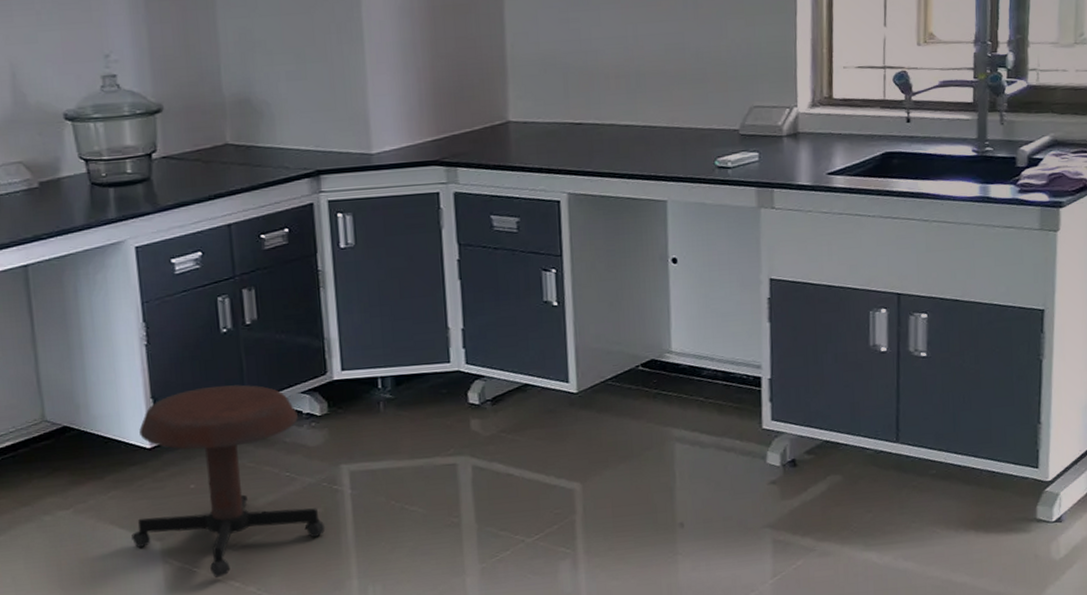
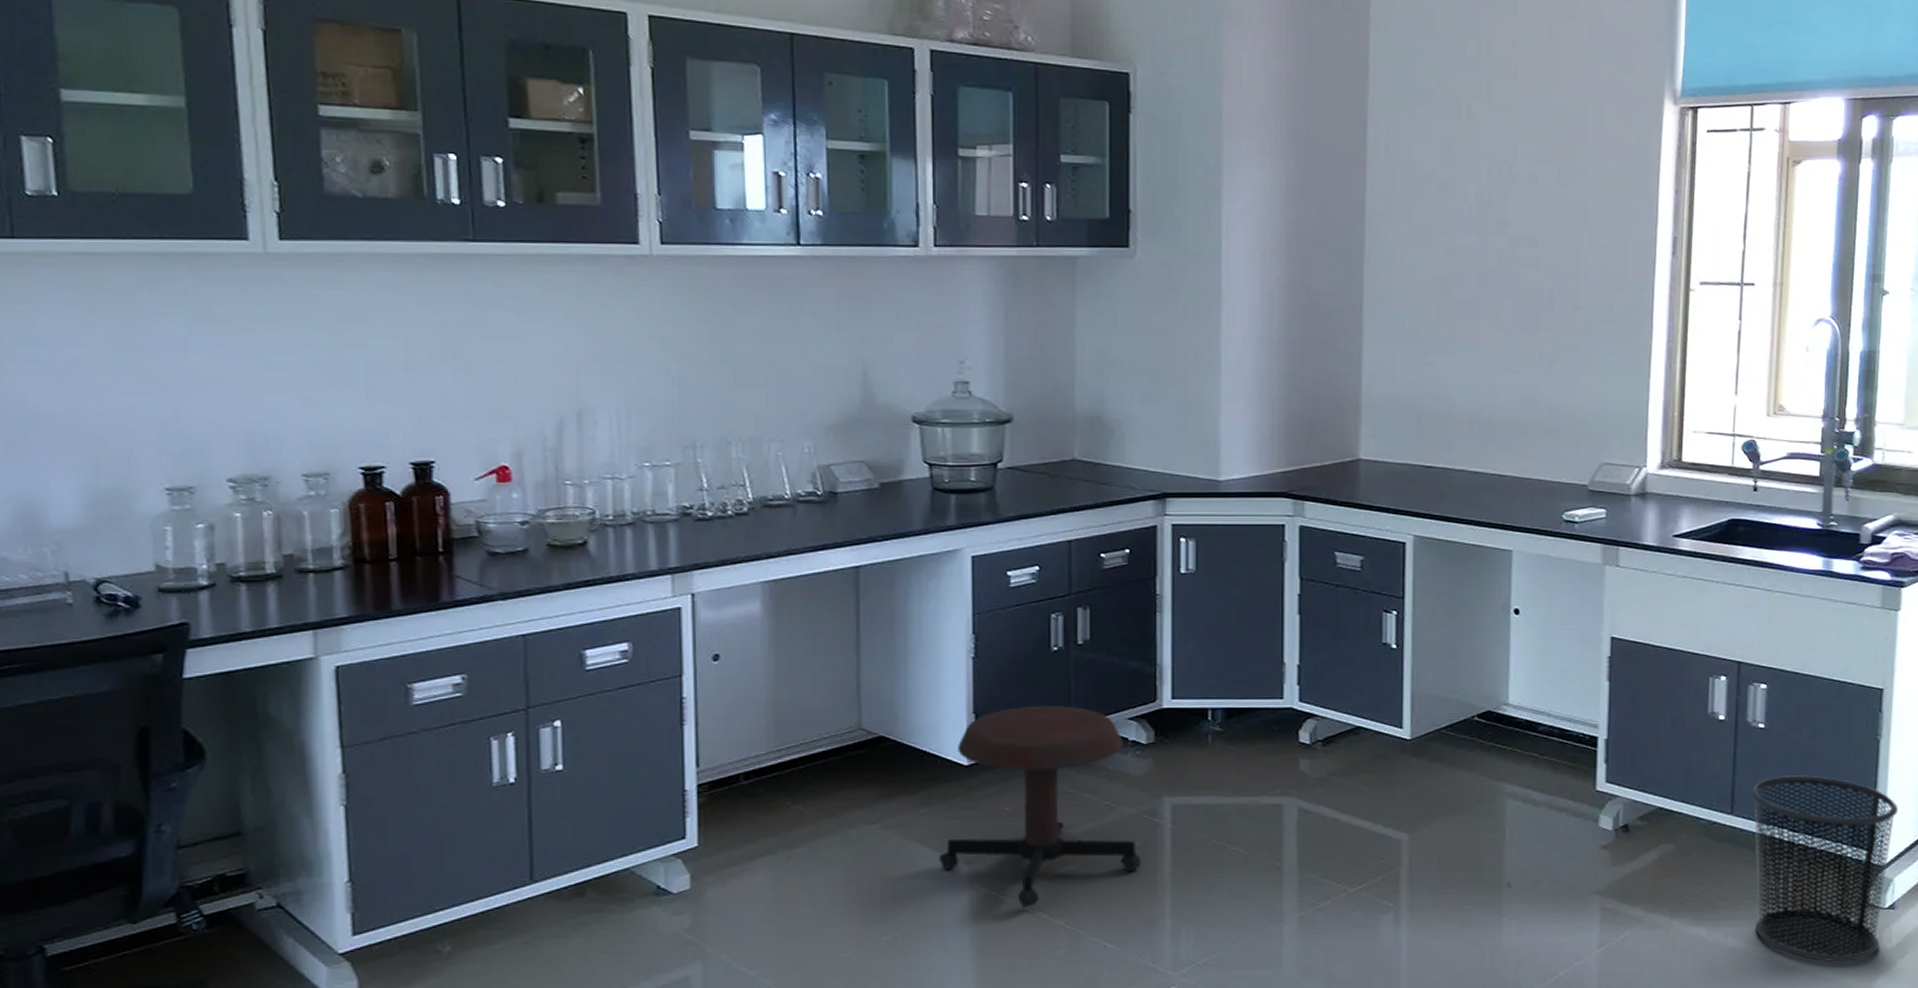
waste bin: none [915,399,1063,577] -> present [1751,775,1898,962]

